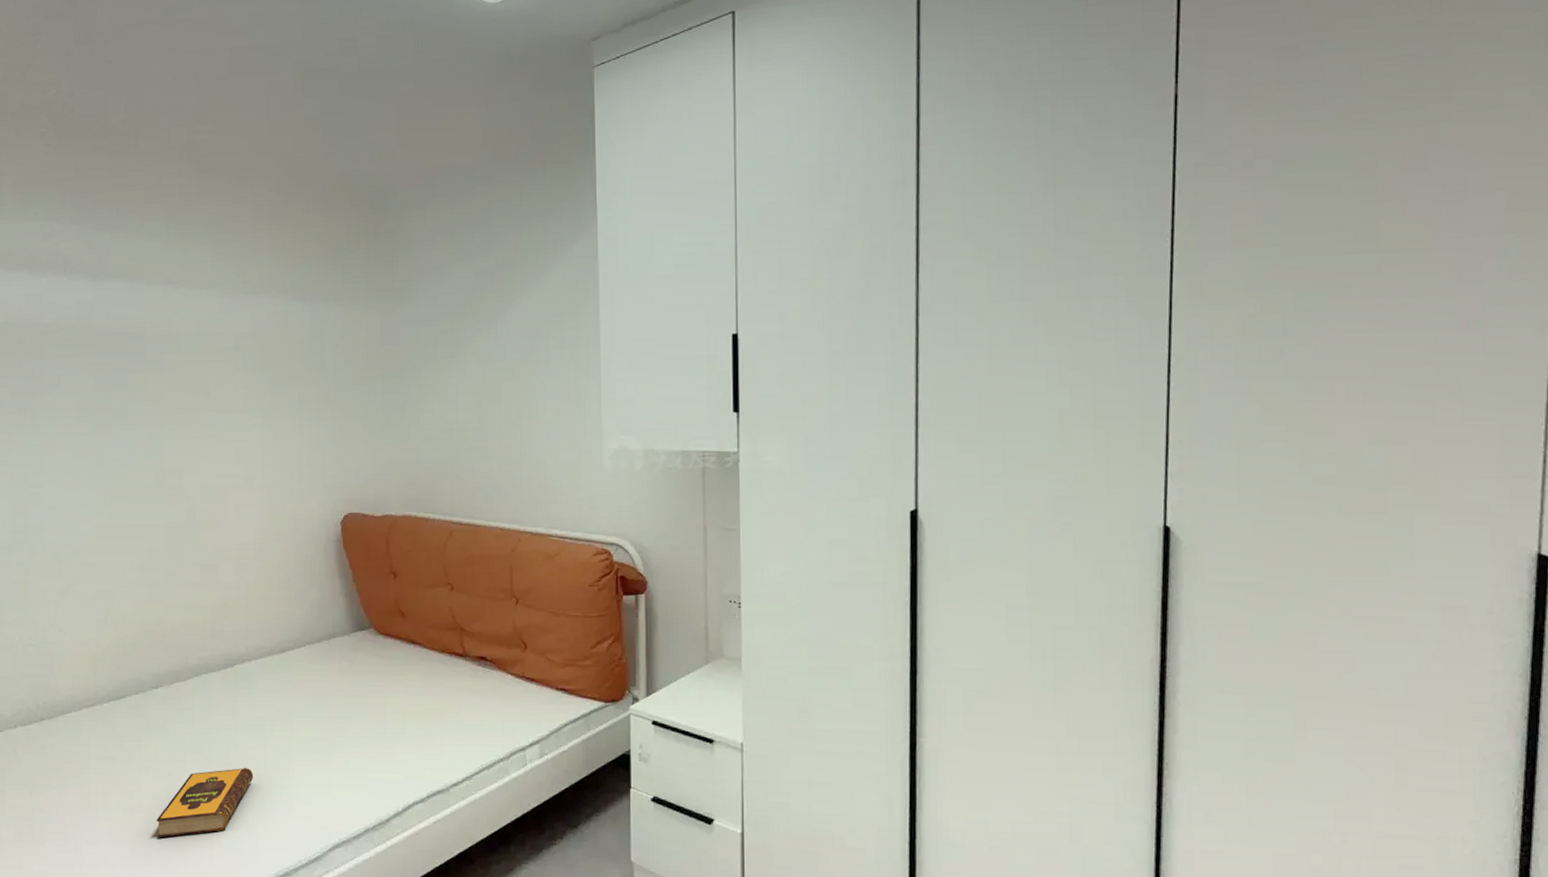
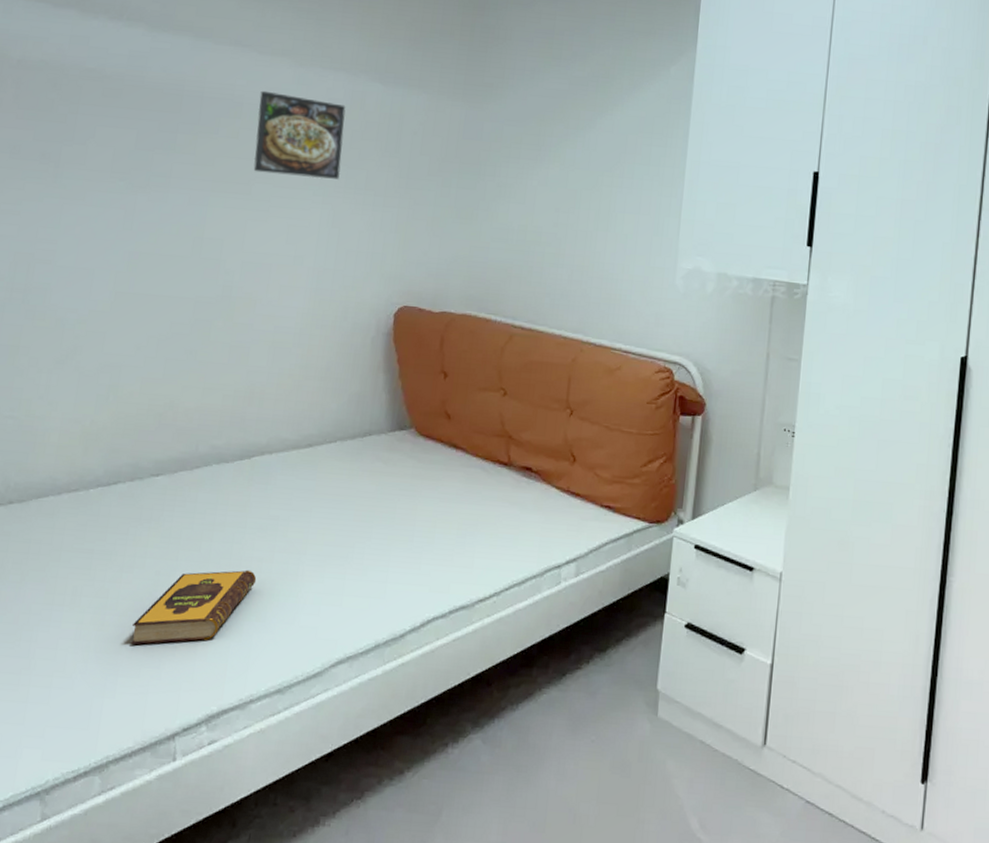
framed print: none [193,323,275,401] -> present [253,90,346,179]

